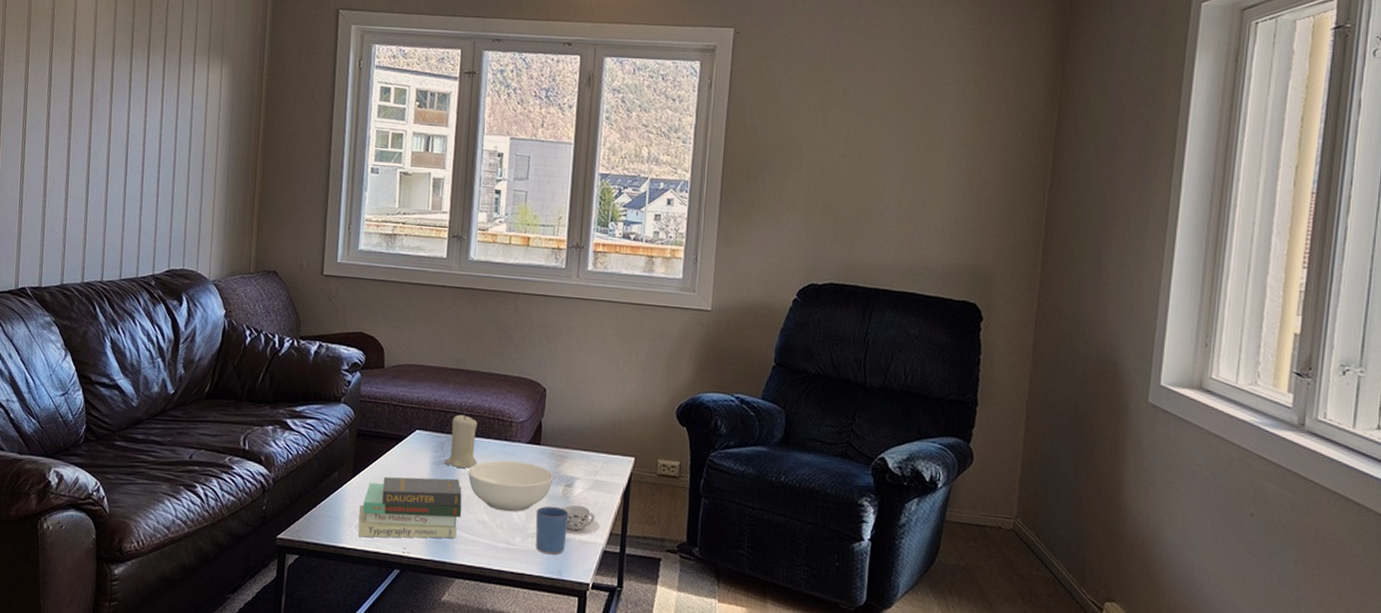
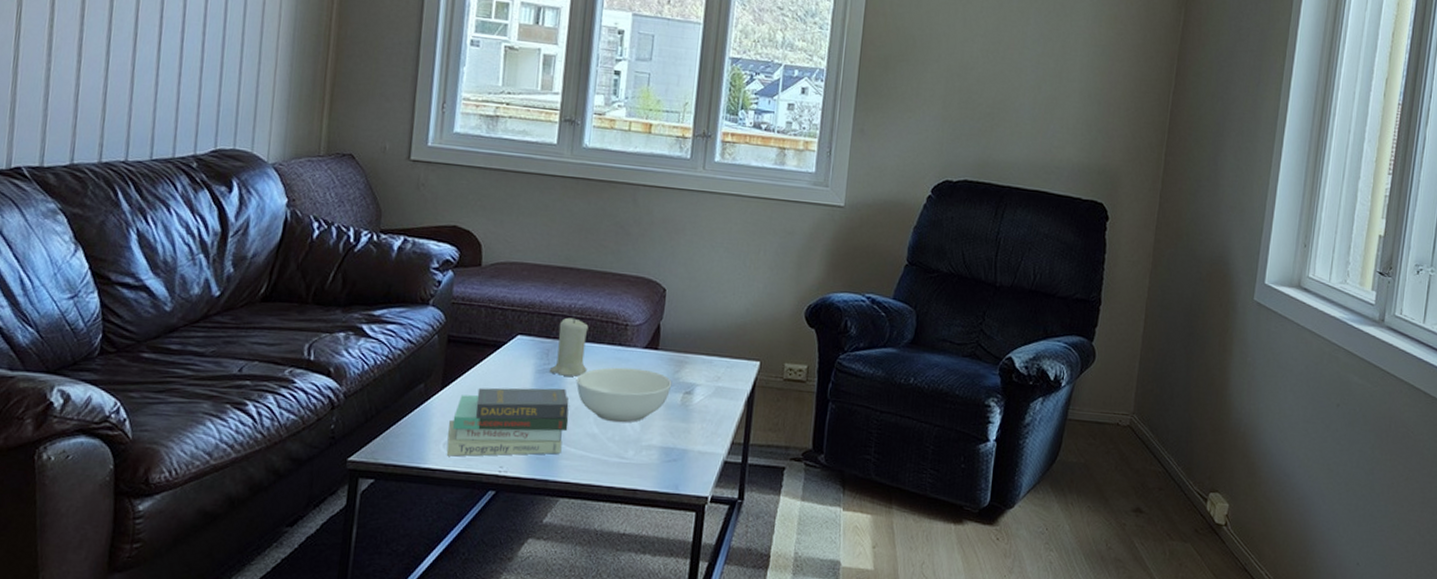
mug: present [535,506,569,555] -> none [650,415,688,468]
teacup: present [563,504,600,536] -> none [681,413,721,446]

